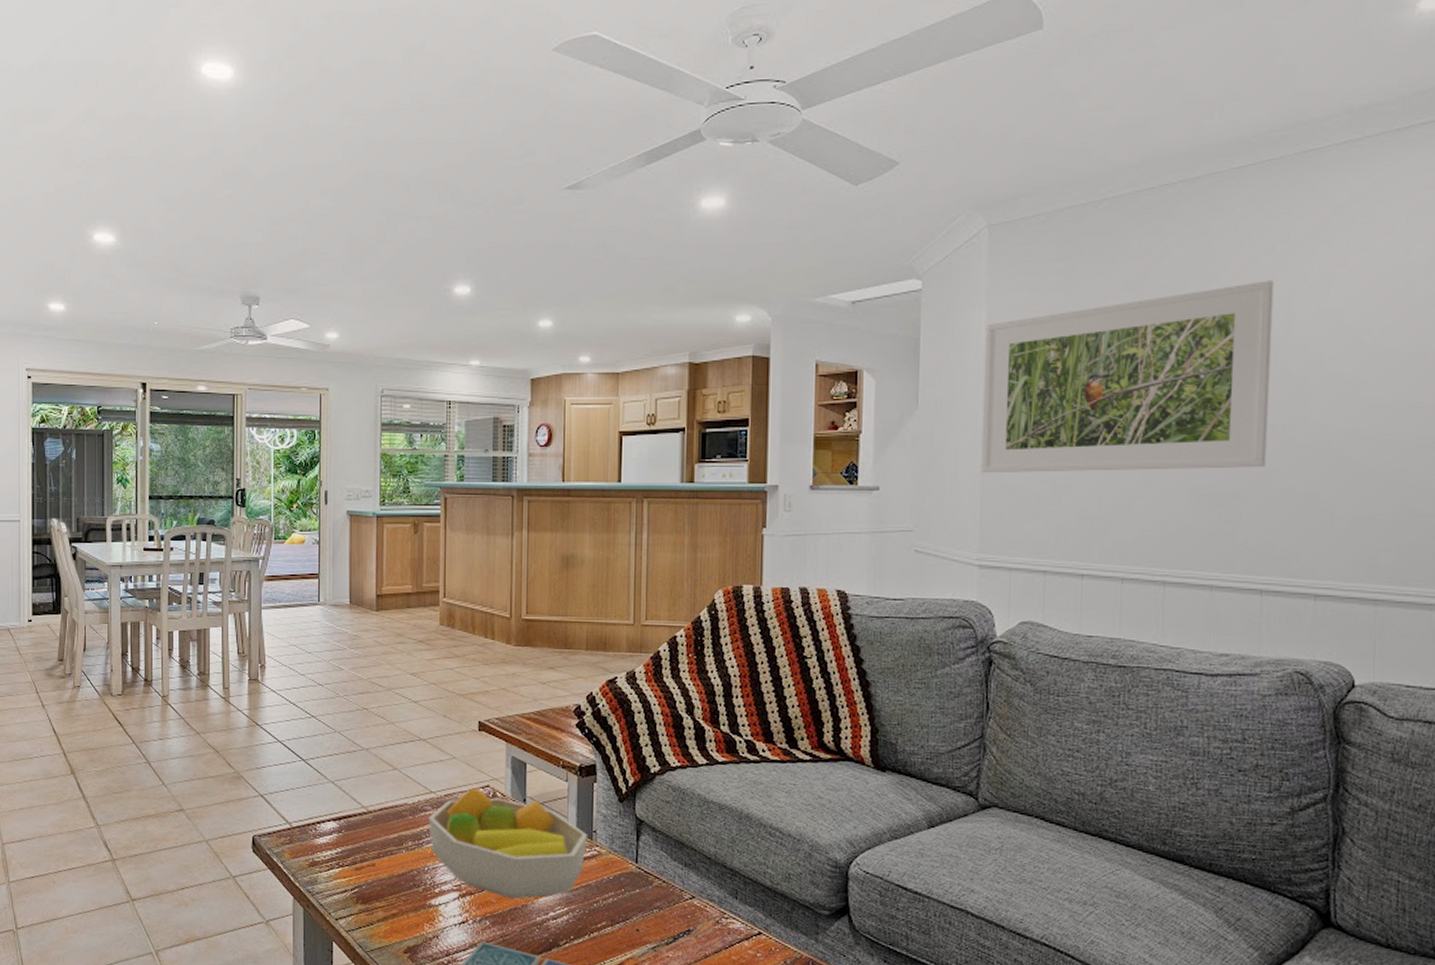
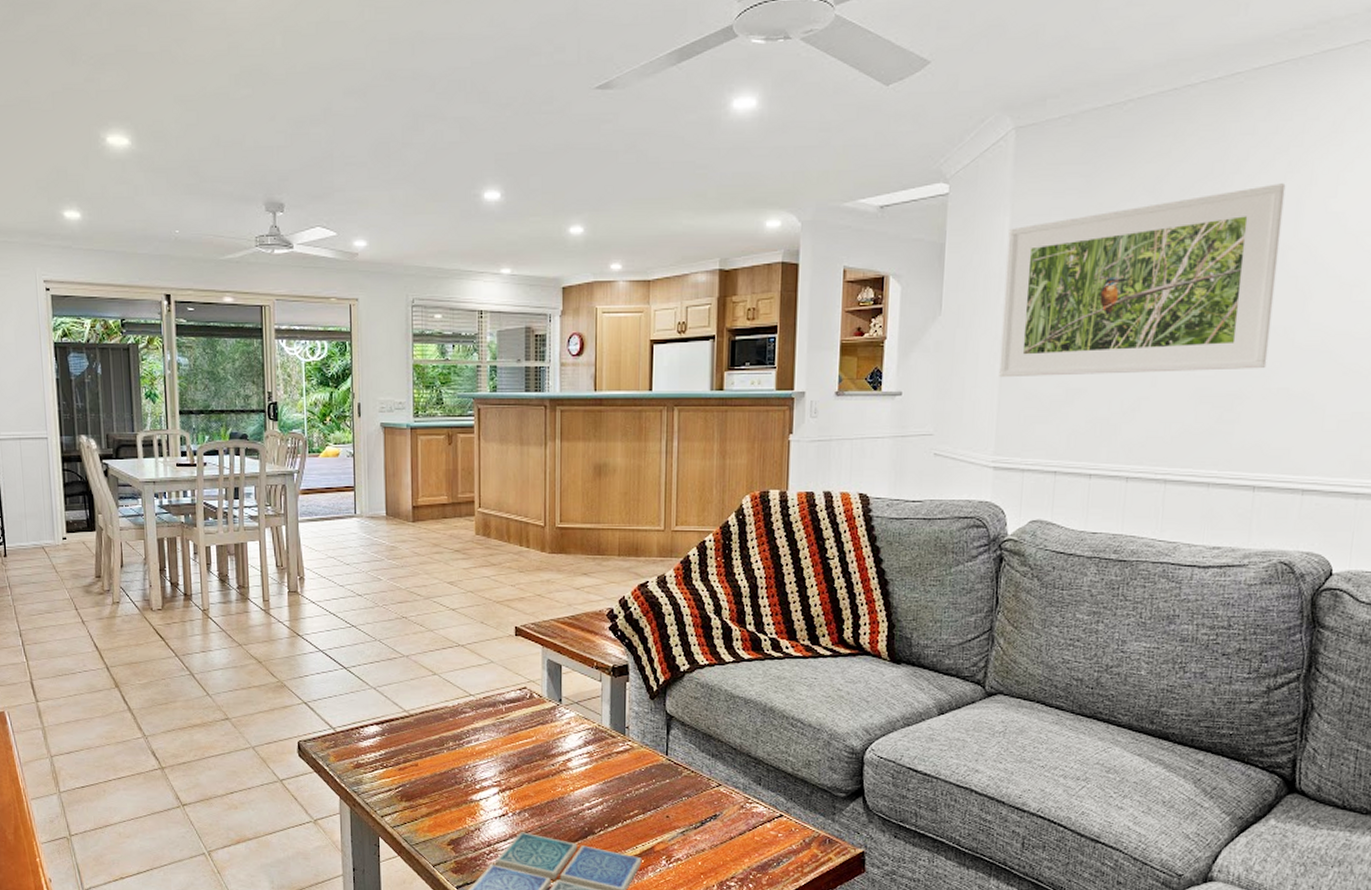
fruit bowl: present [428,788,588,899] -> none [468,690,621,792]

